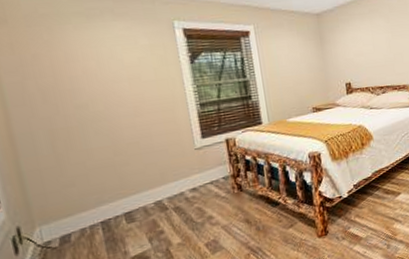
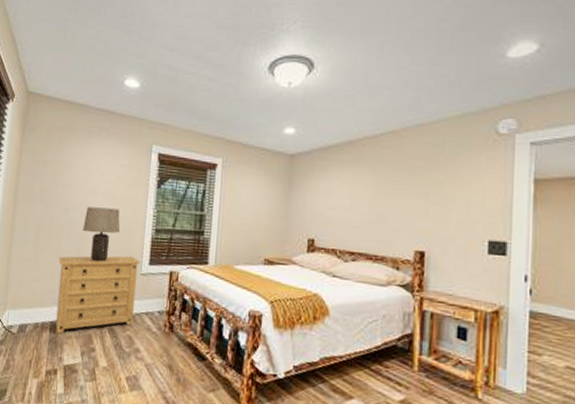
dresser: none [90,134,200,231] -> present [55,256,141,334]
lamp: none [110,92,160,151] -> present [83,207,121,262]

